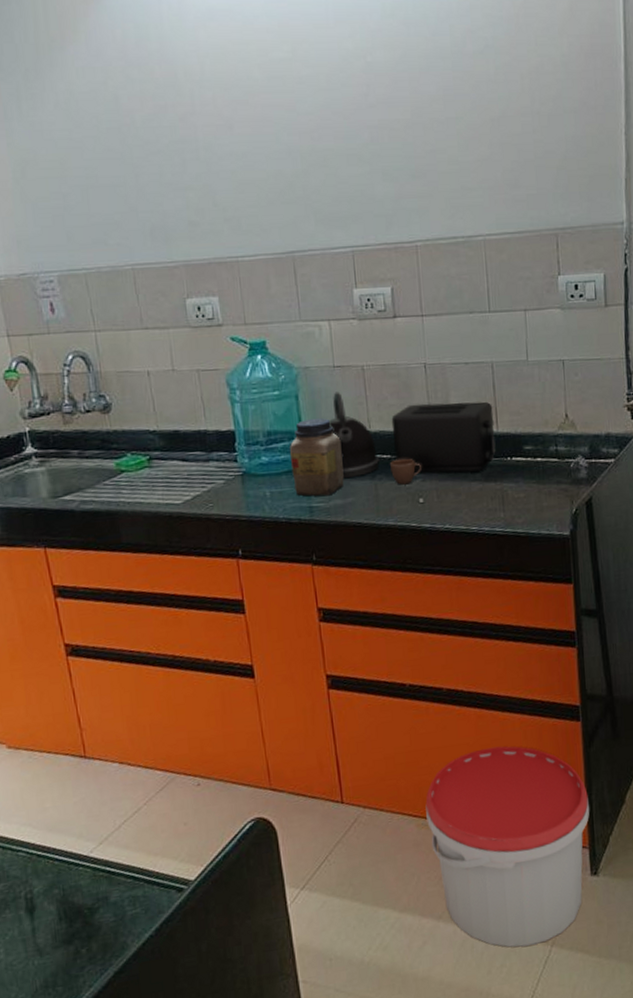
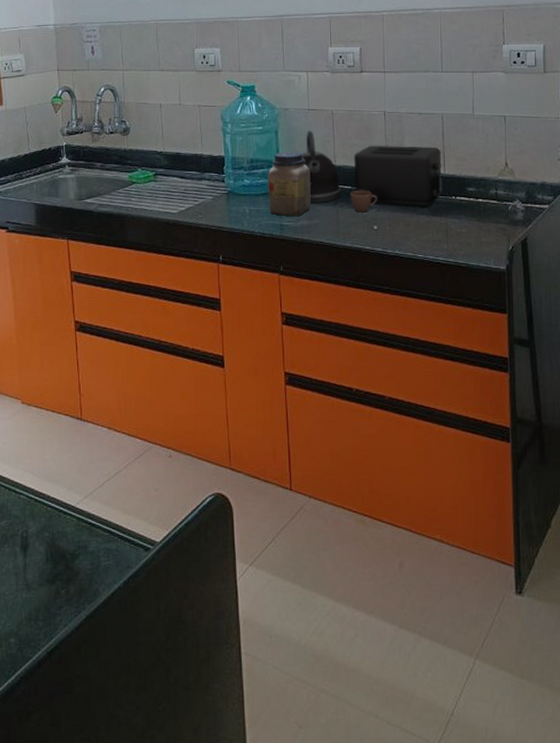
bucket: present [425,746,590,948] -> none [364,456,517,656]

